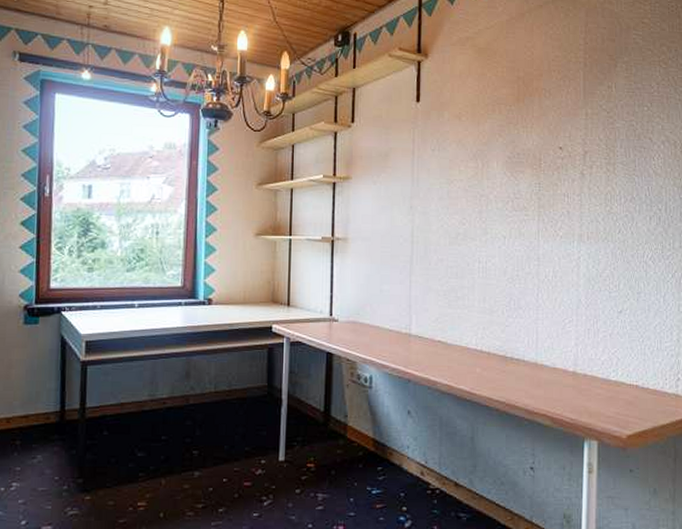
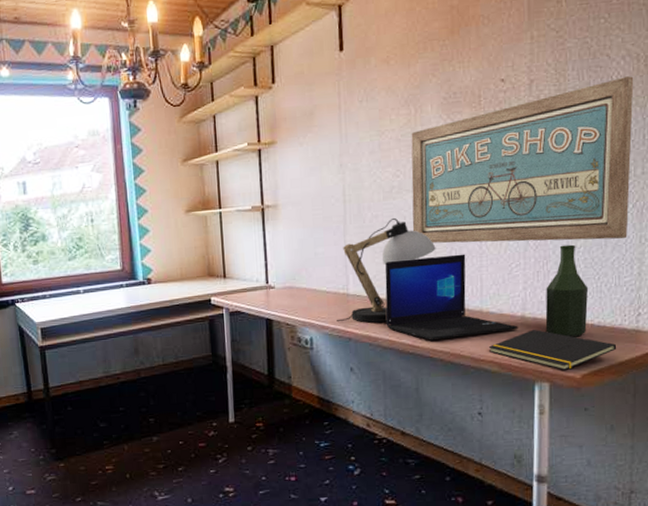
desk lamp: none [397,263,496,366] -> present [337,217,436,323]
laptop: none [445,305,570,389] -> present [385,254,518,341]
wall art: none [475,159,672,306] -> present [411,76,634,244]
notepad: none [542,385,659,429] -> present [488,329,617,370]
bottle: none [595,306,634,397] -> present [545,244,589,338]

